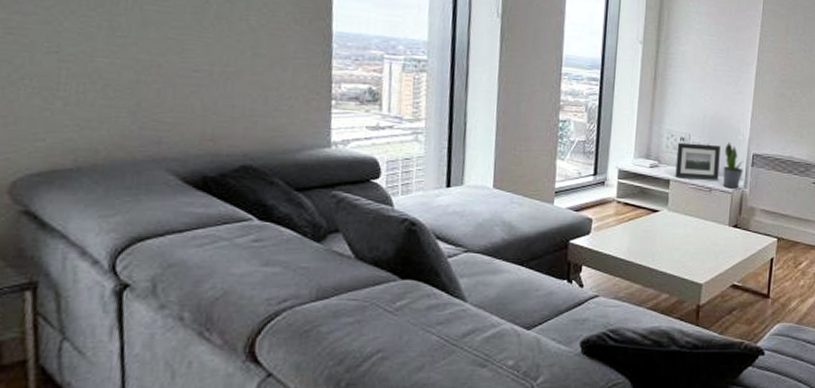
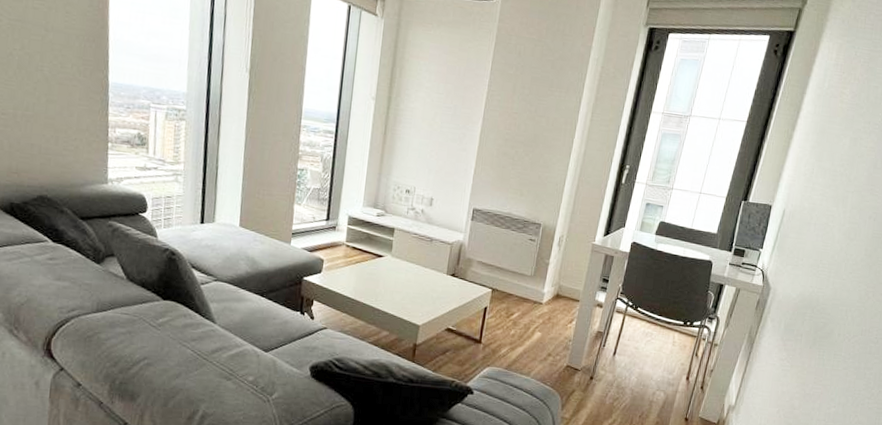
picture frame: present [675,142,721,180] -> none [399,194,443,232]
potted plant: present [723,141,744,189] -> none [444,196,464,241]

